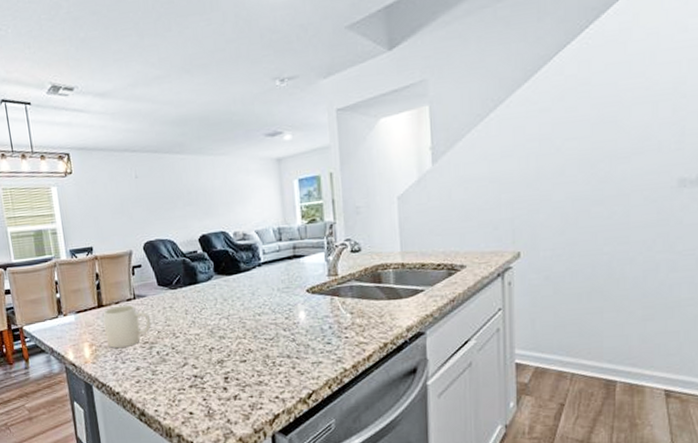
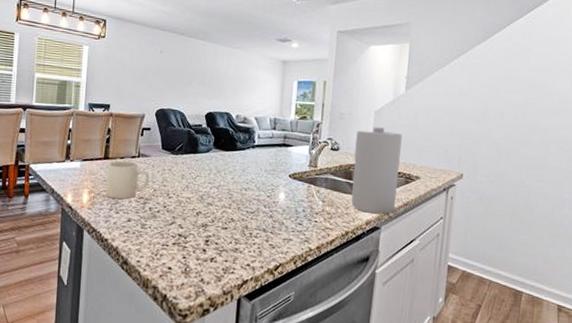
paper towel holder: none [379,214,440,318] -> present [351,127,402,214]

